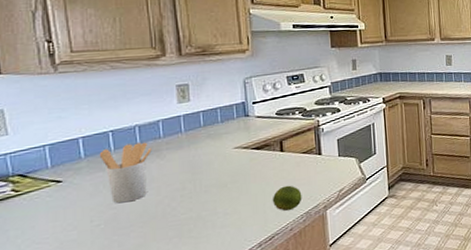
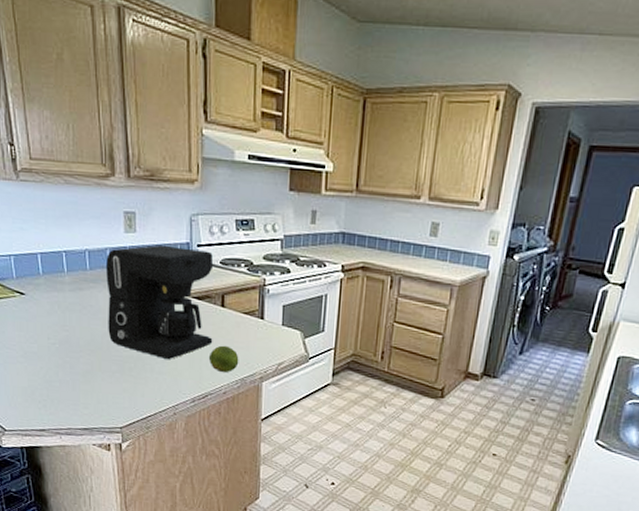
utensil holder: present [99,142,152,204] -> none [54,268,100,328]
coffee maker: none [159,106,275,212] -> present [106,244,213,359]

